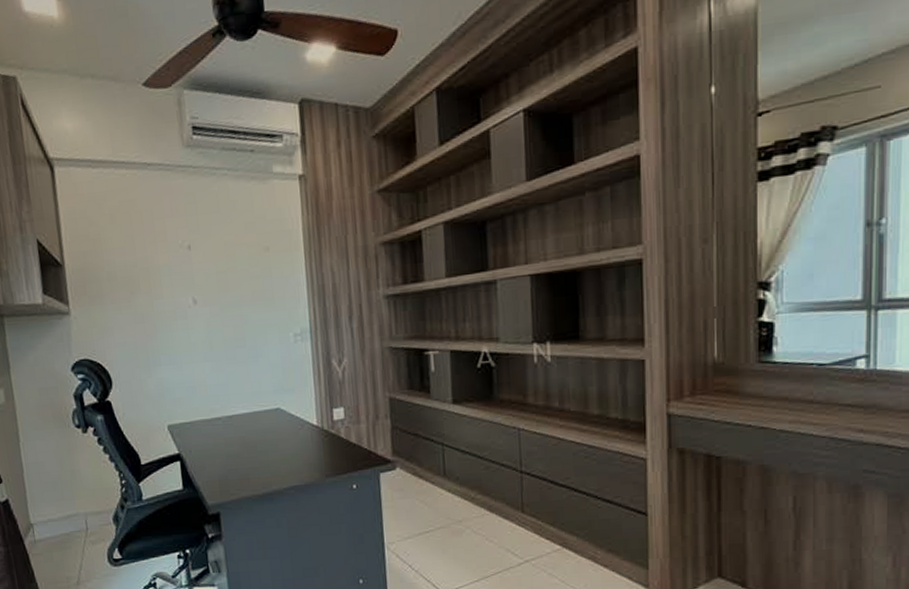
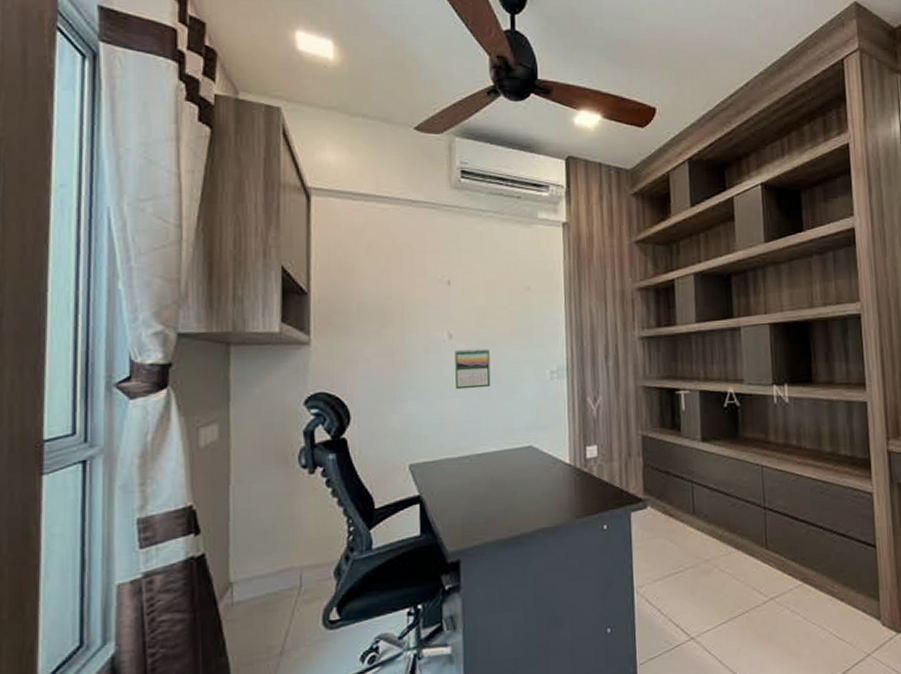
calendar: none [200,313,237,354] -> present [455,348,491,390]

